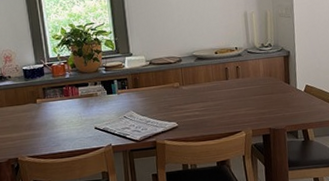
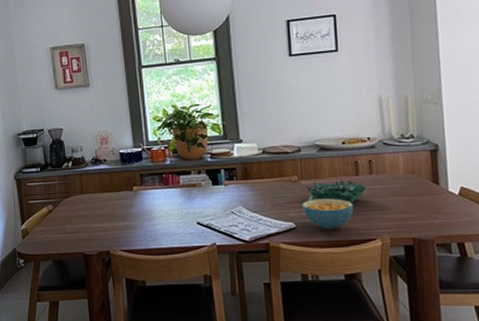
cereal bowl: none [183,100,225,127] -> present [302,198,354,230]
decorative bowl: none [185,84,234,104] -> present [305,180,366,204]

